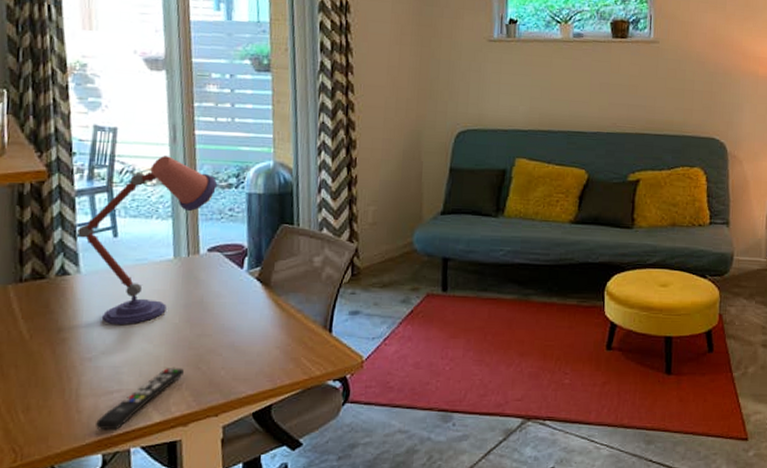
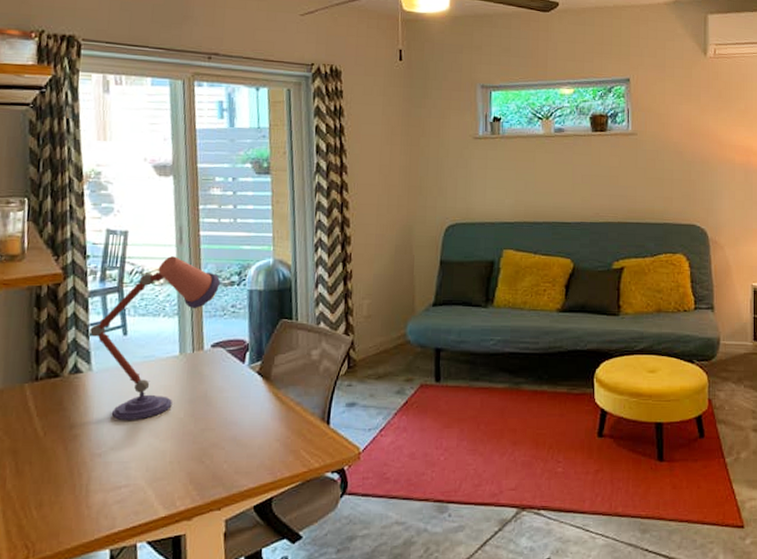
remote control: present [96,368,184,430] -> none [104,462,188,525]

